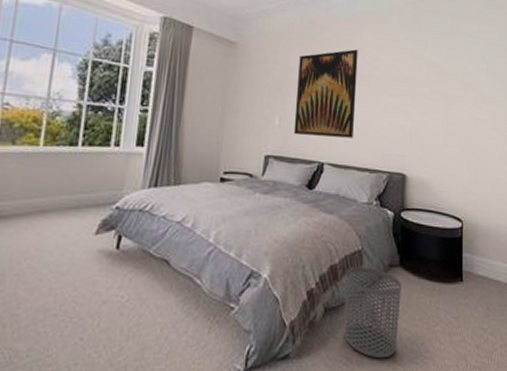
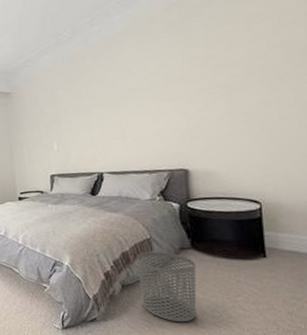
wall art: present [293,49,358,138] -> none [66,68,128,155]

